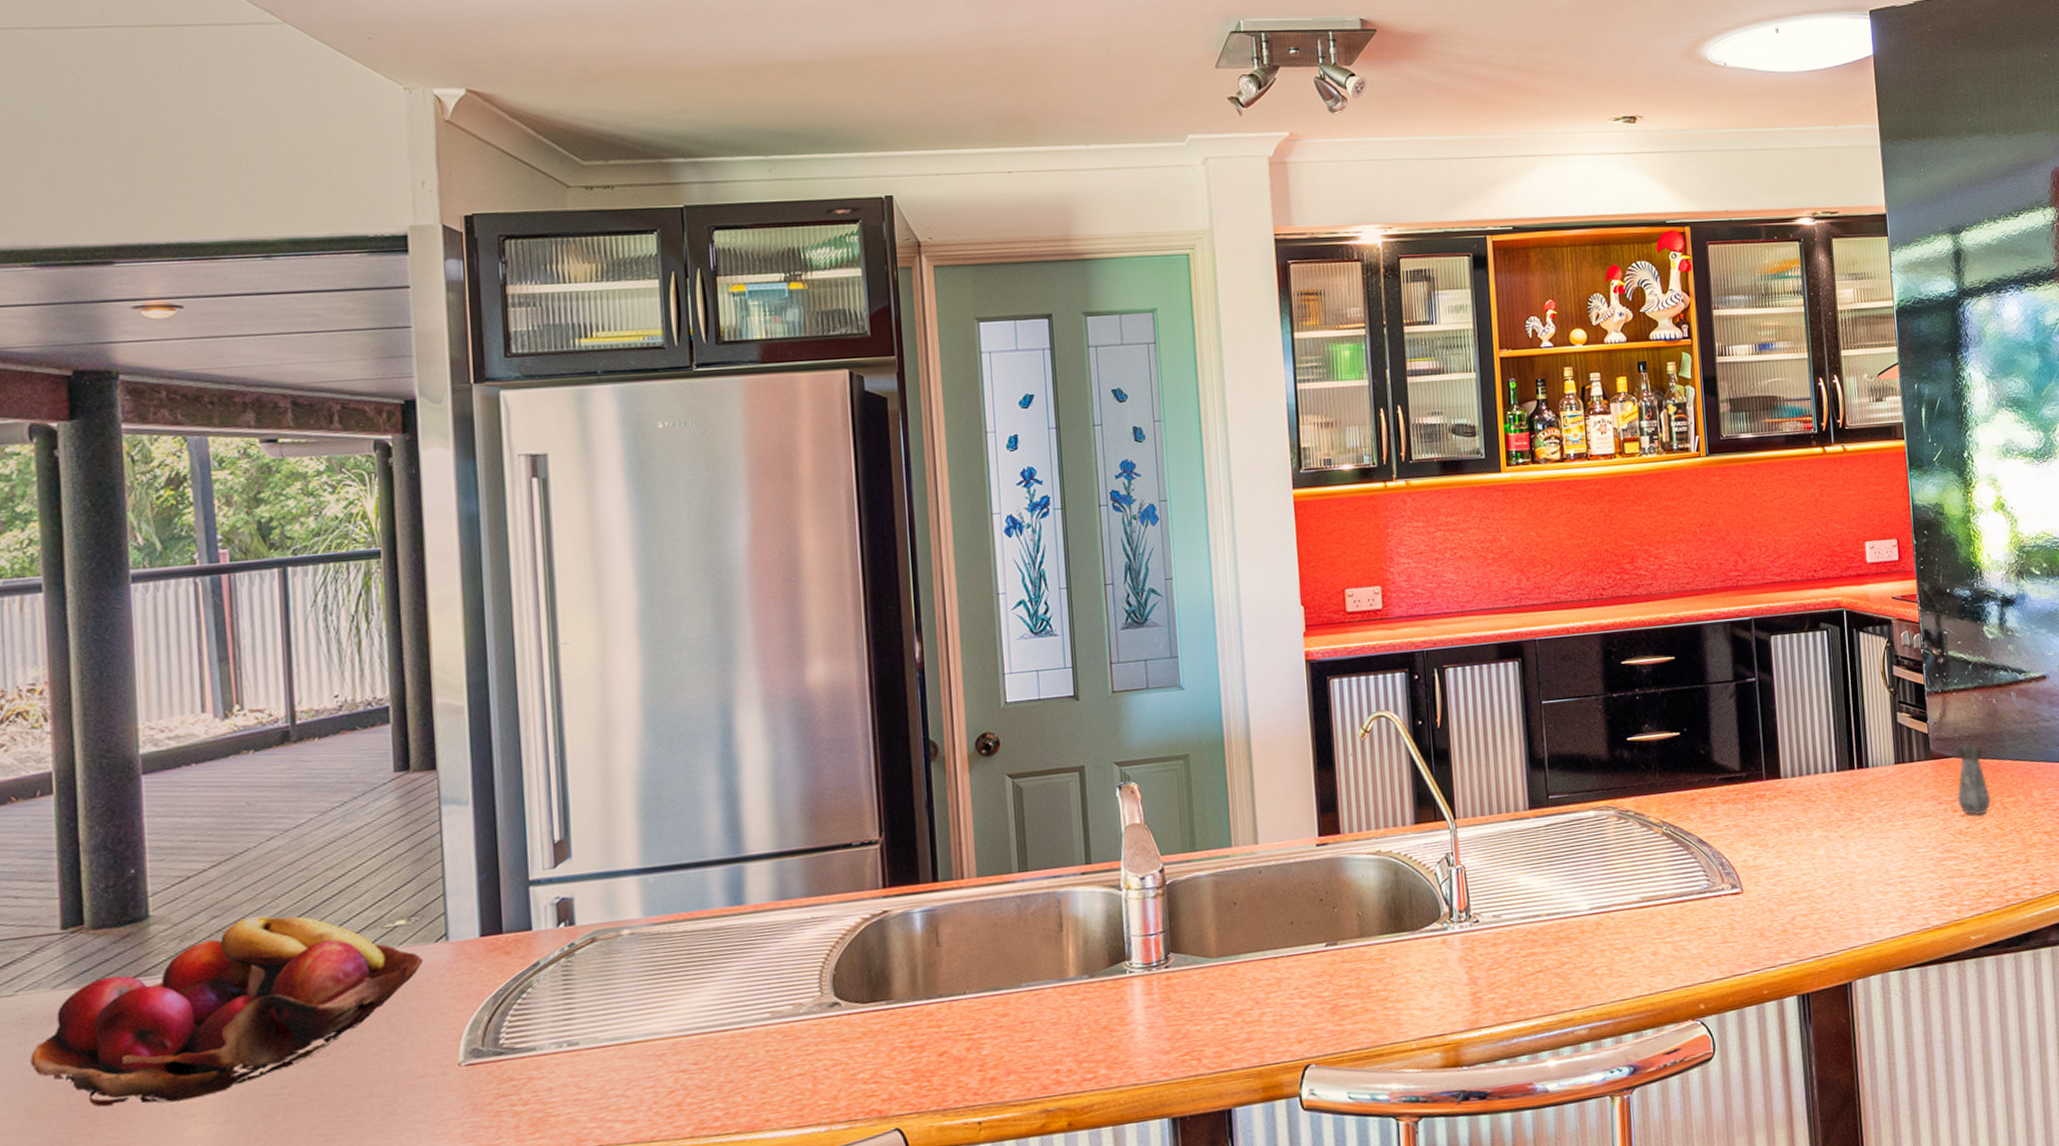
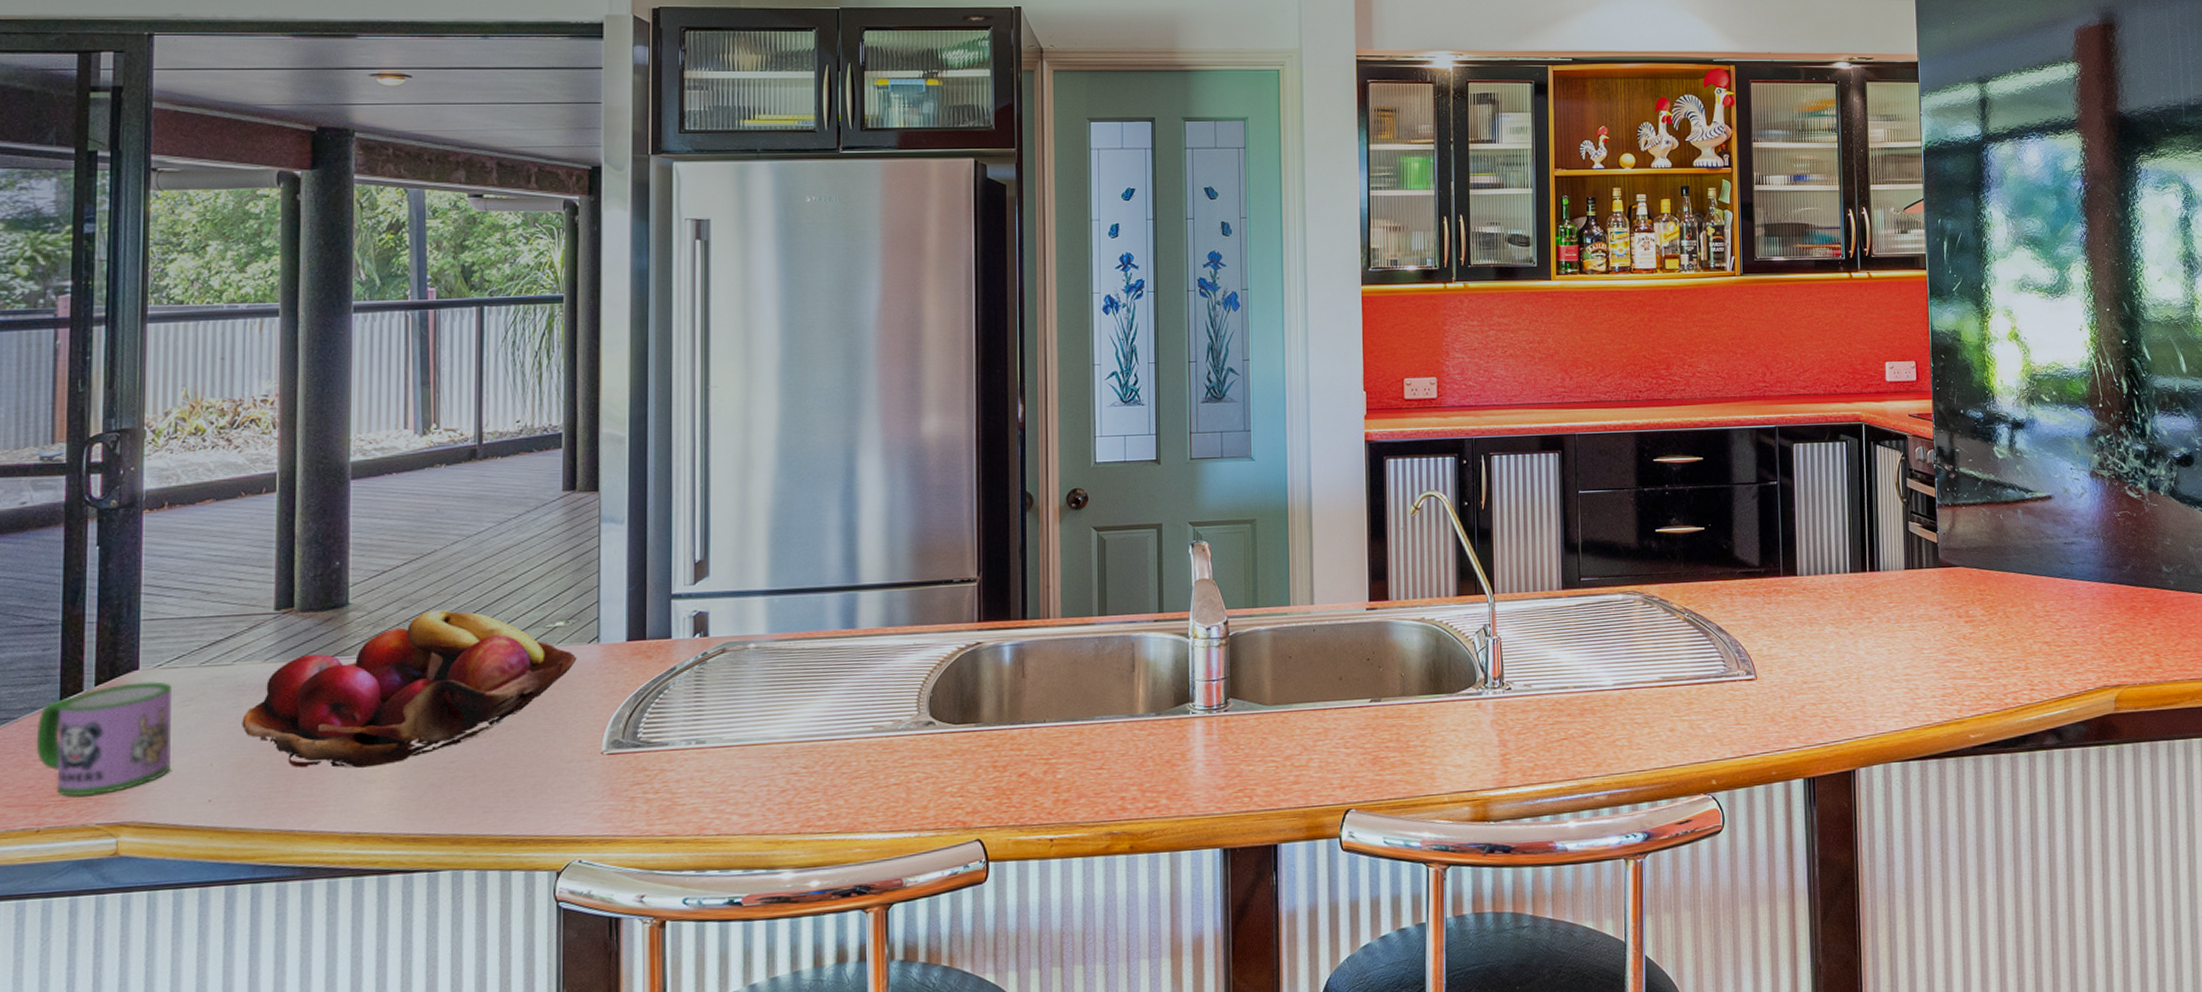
salt shaker: present [1957,743,1991,816] -> none [1962,554,1994,622]

